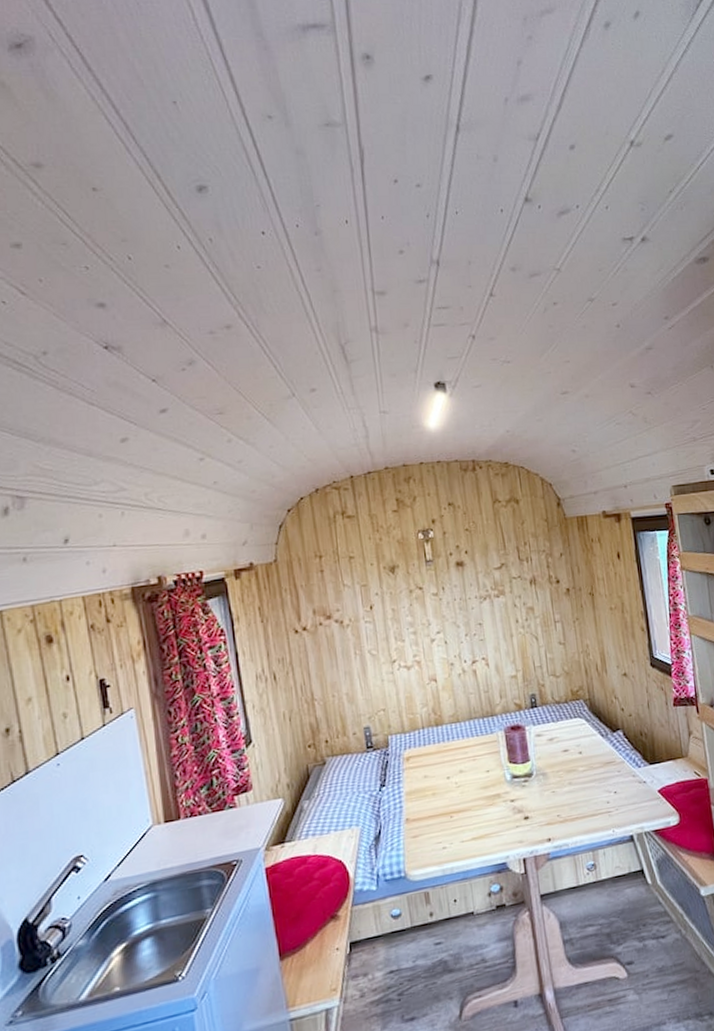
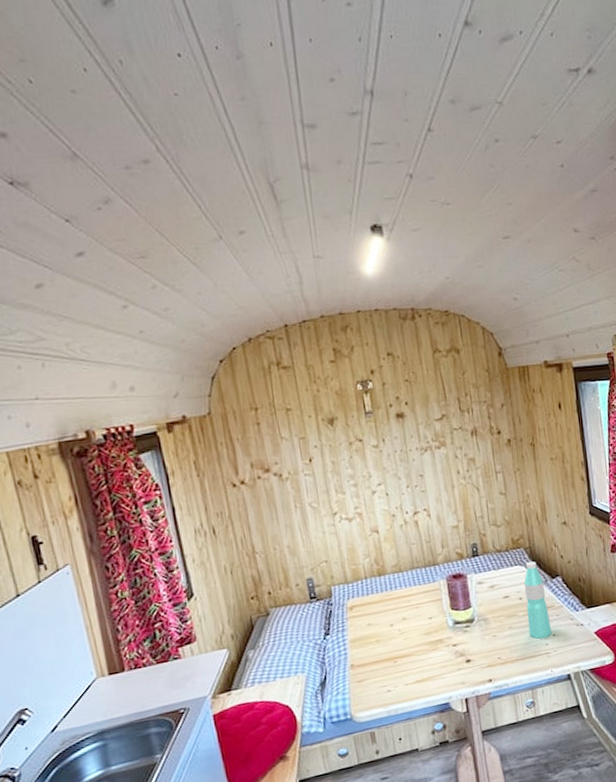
water bottle: none [583,714,613,796] -> present [524,561,552,639]

